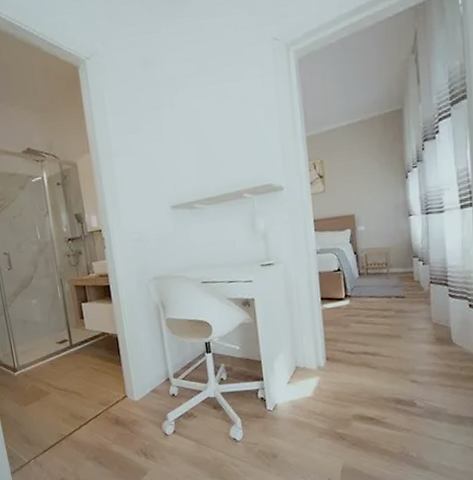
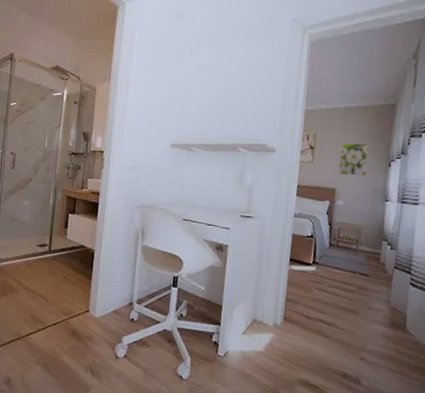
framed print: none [351,158,384,199] -> present [338,143,370,176]

